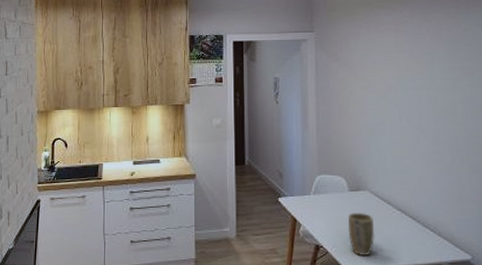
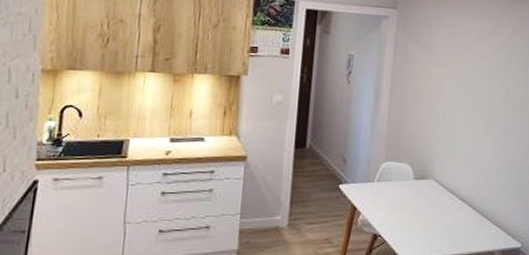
plant pot: present [348,213,375,257] -> none [407,202,435,246]

